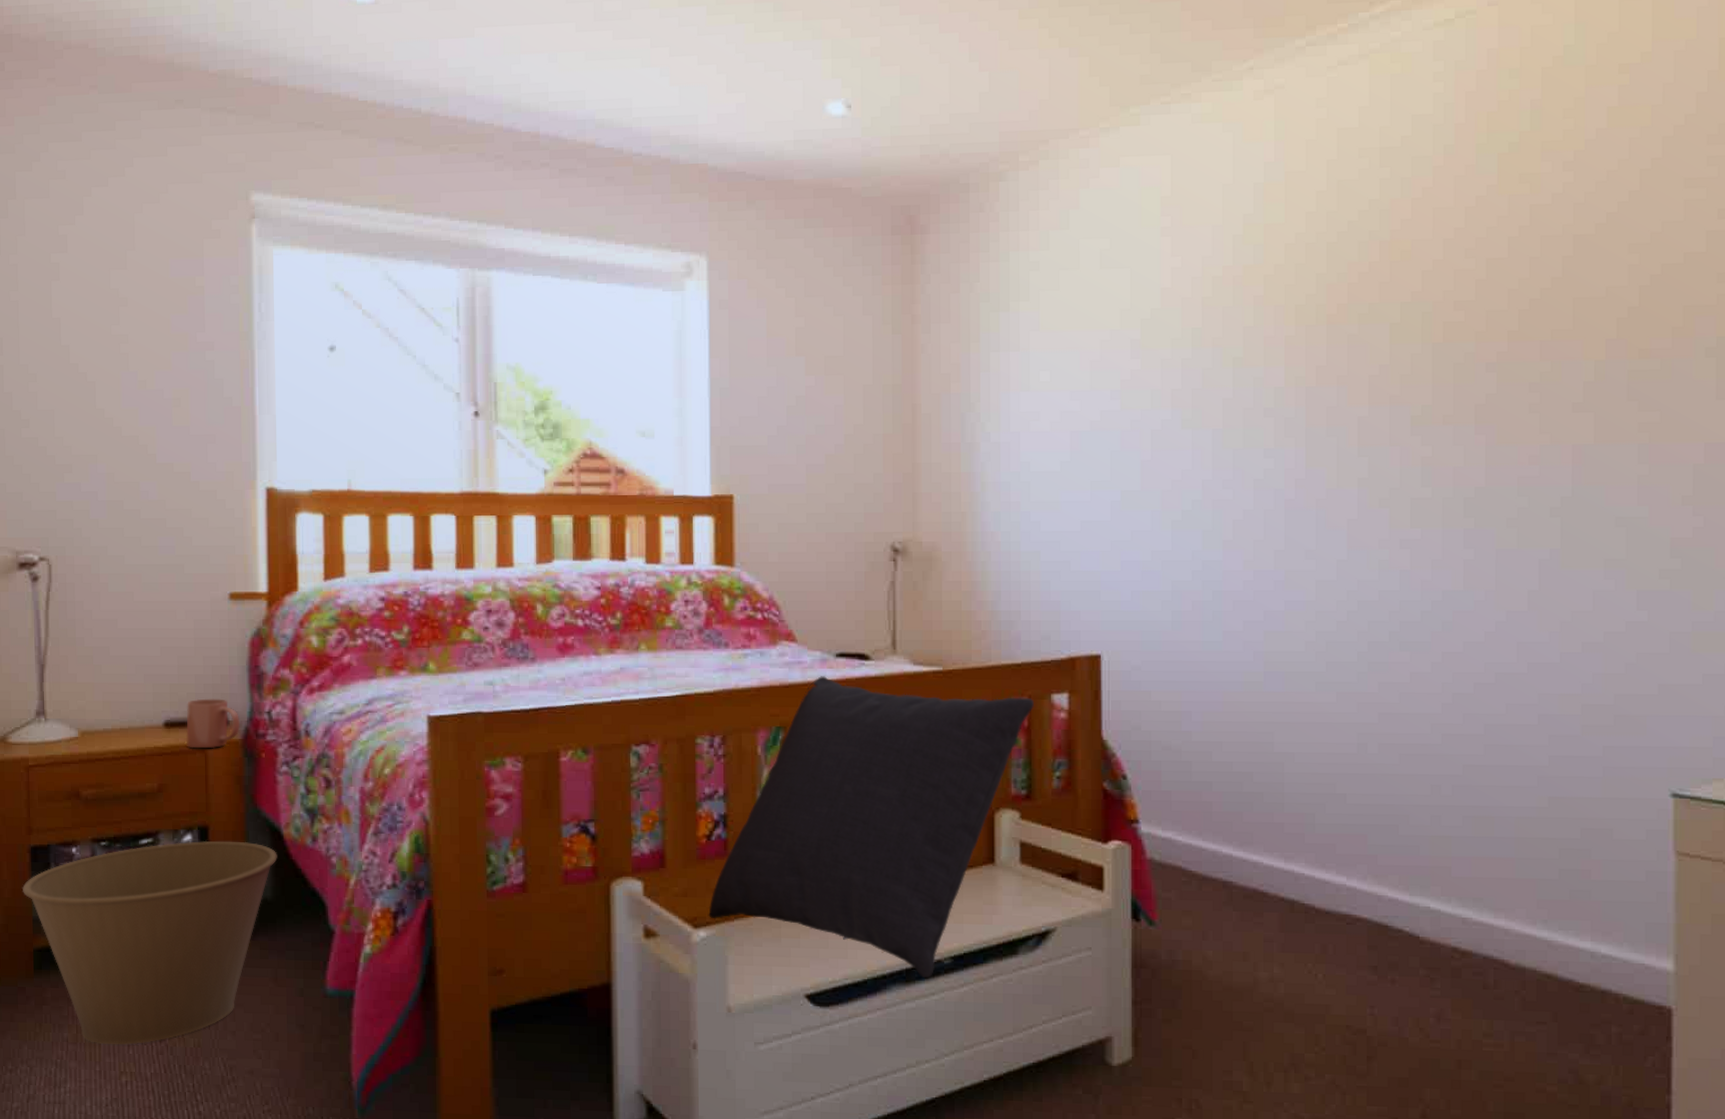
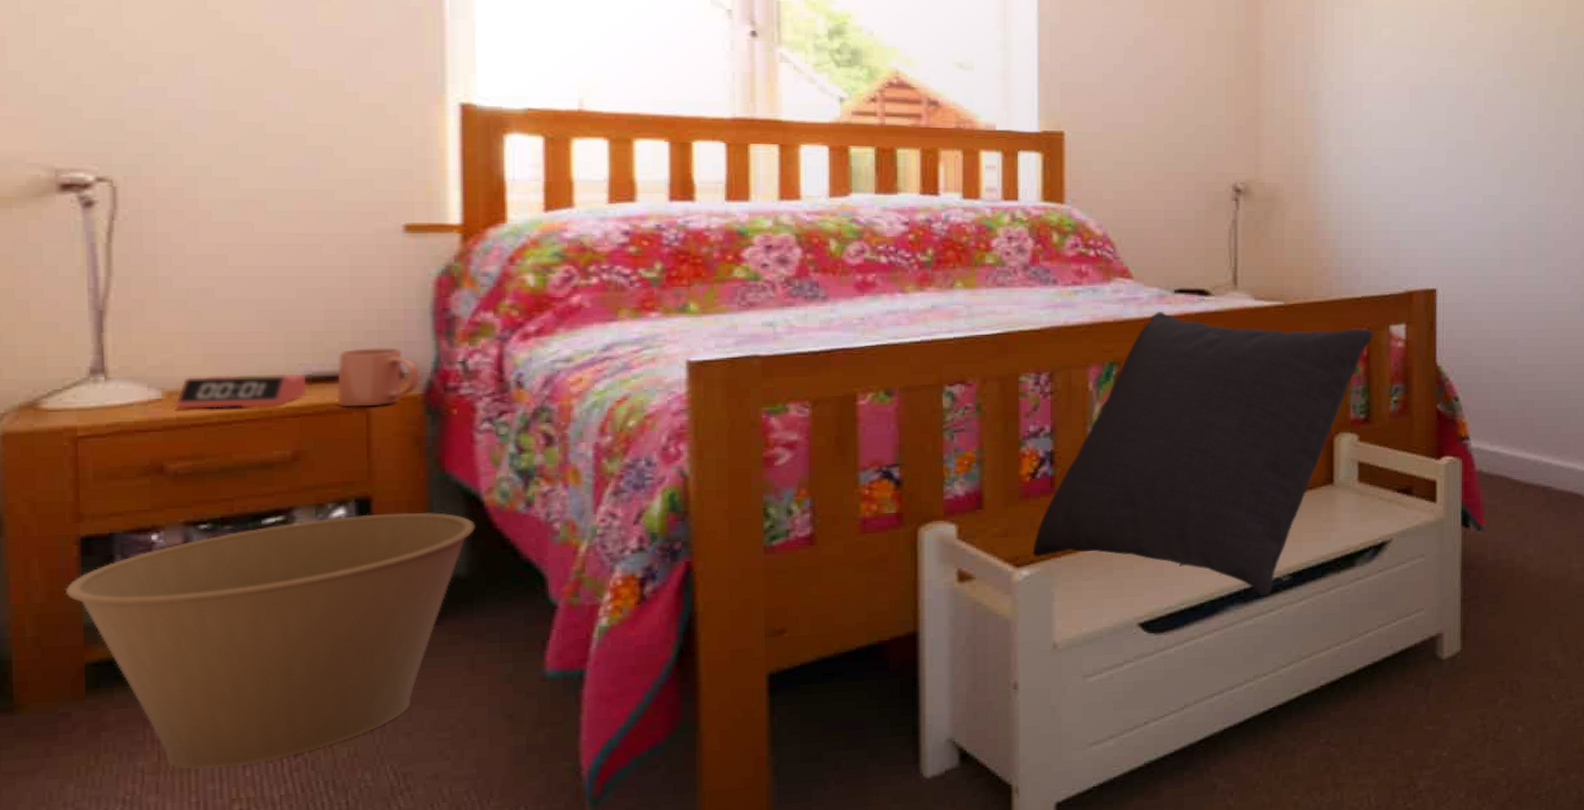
alarm clock: none [85,718,167,747] -> present [174,373,307,409]

